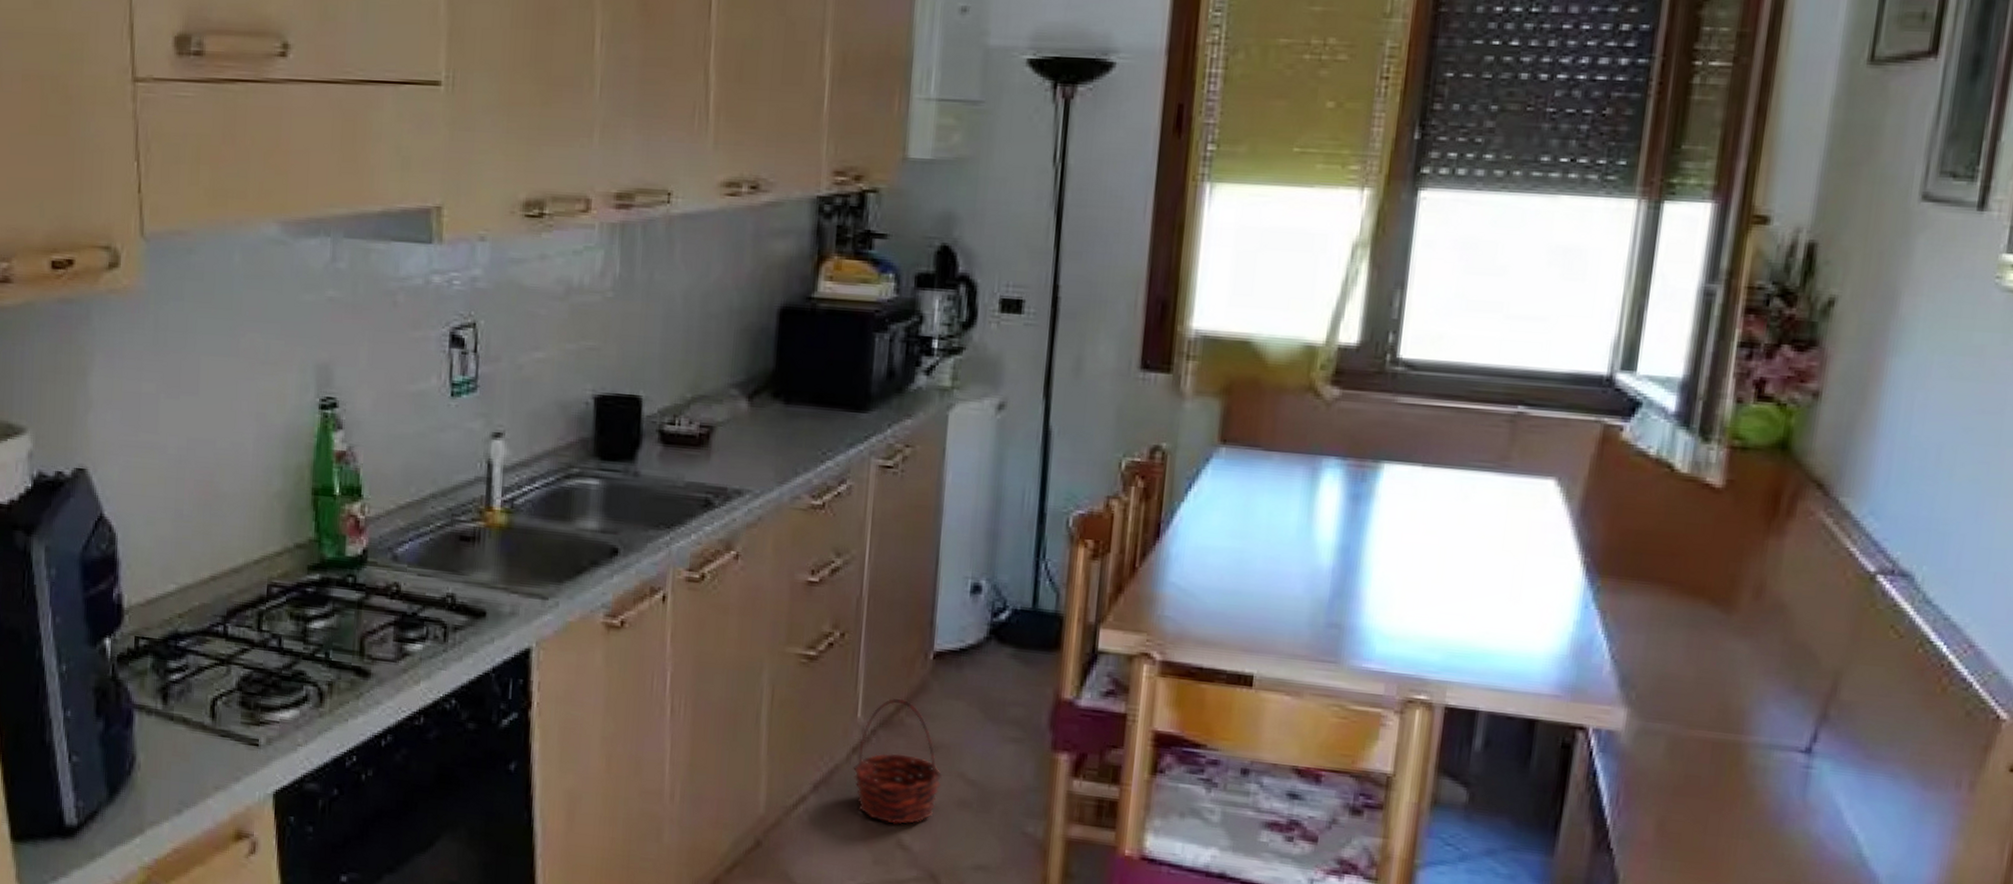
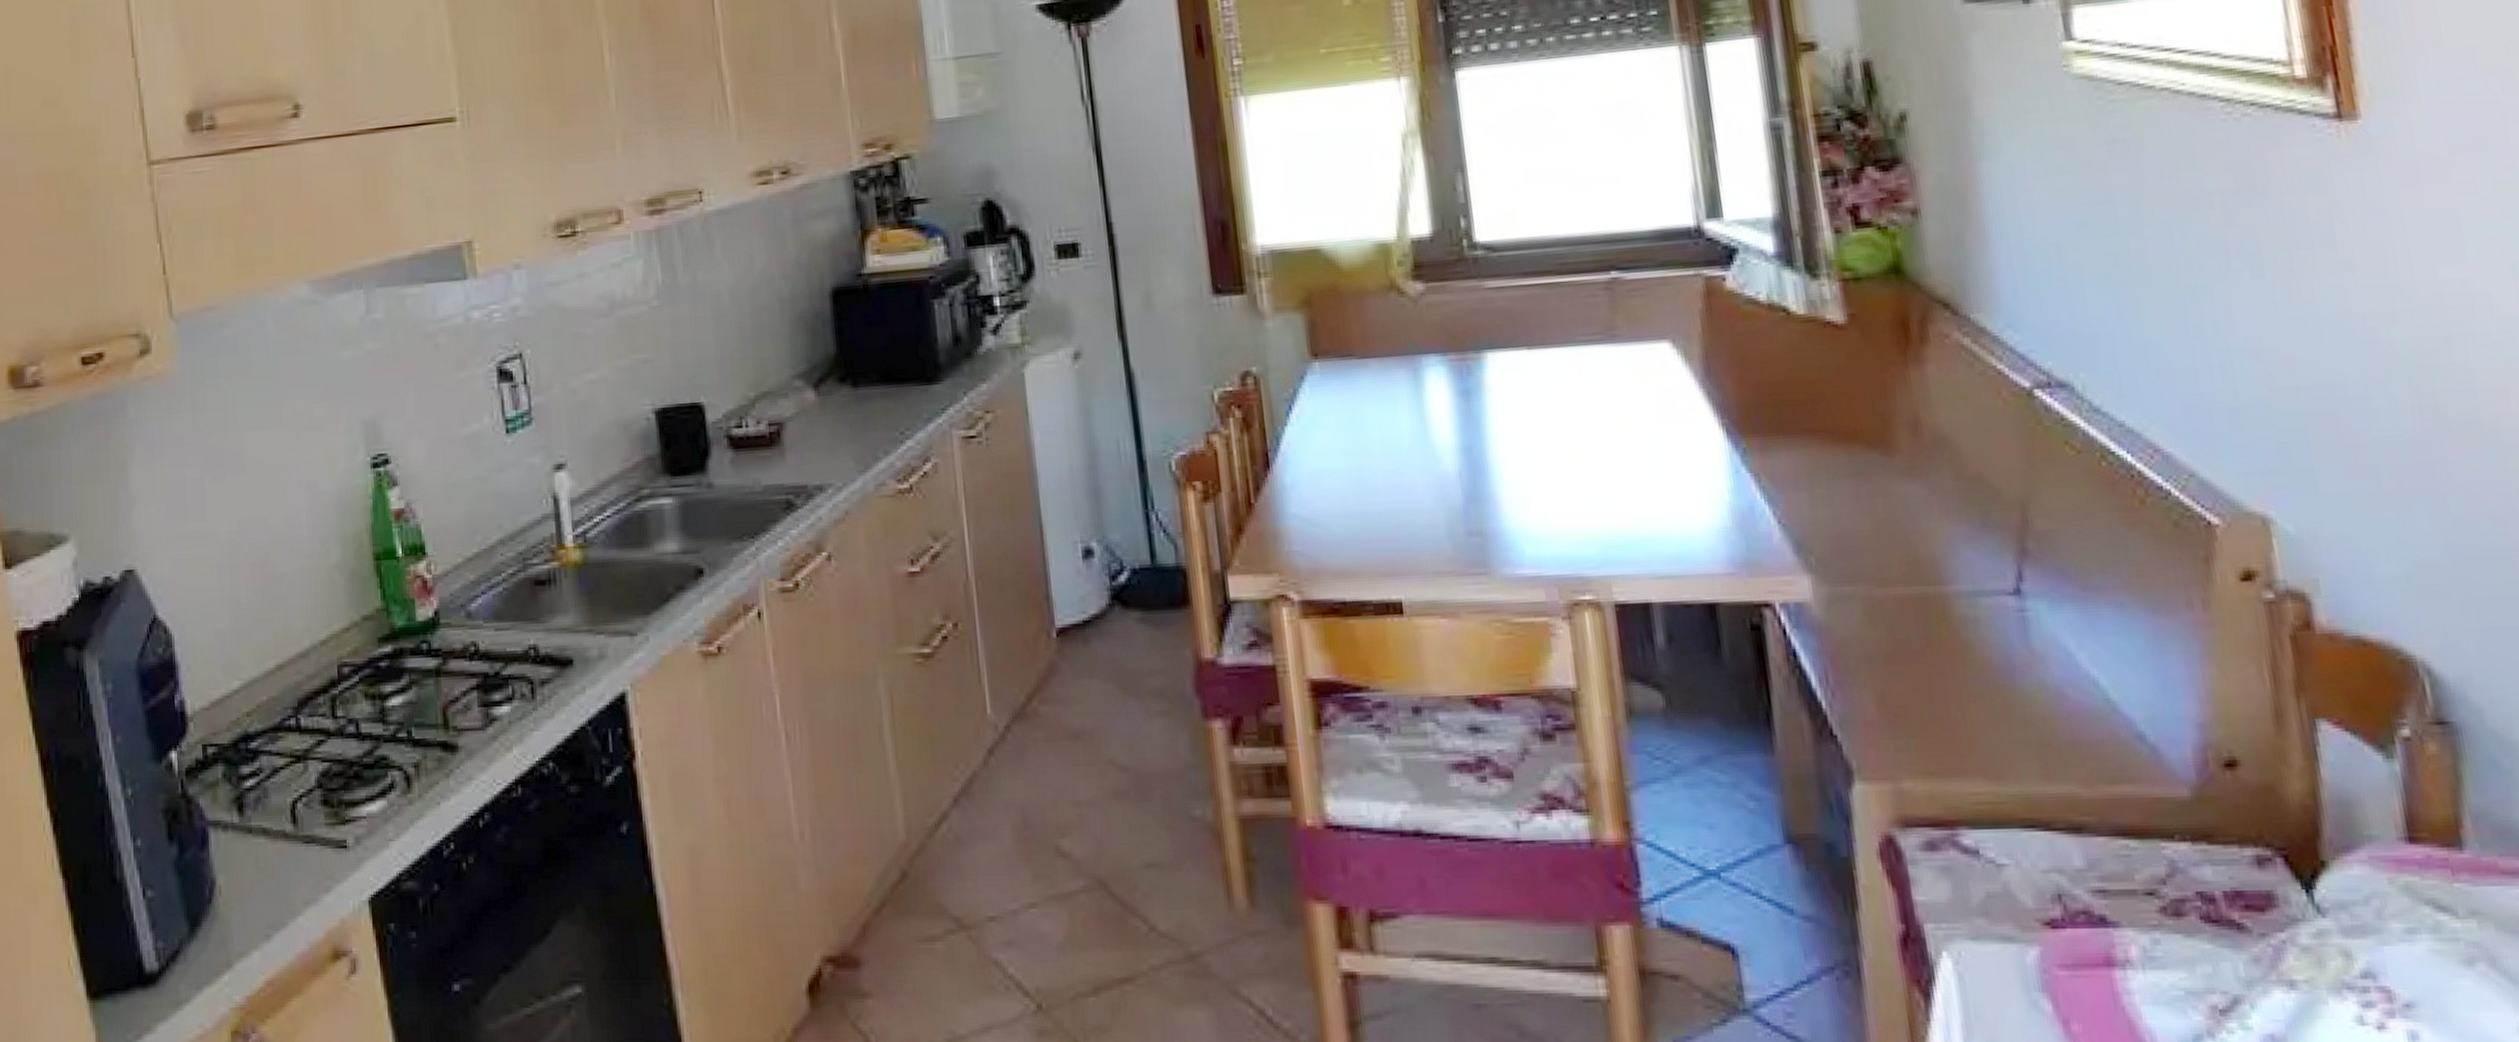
basket: present [853,698,943,825] -> none [993,687,1091,830]

